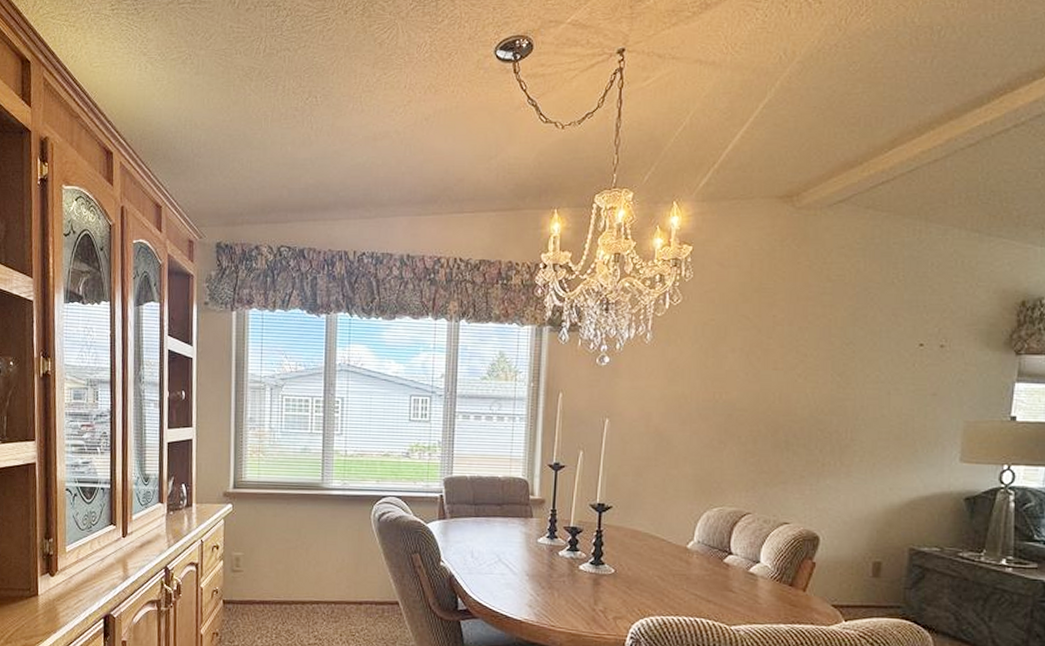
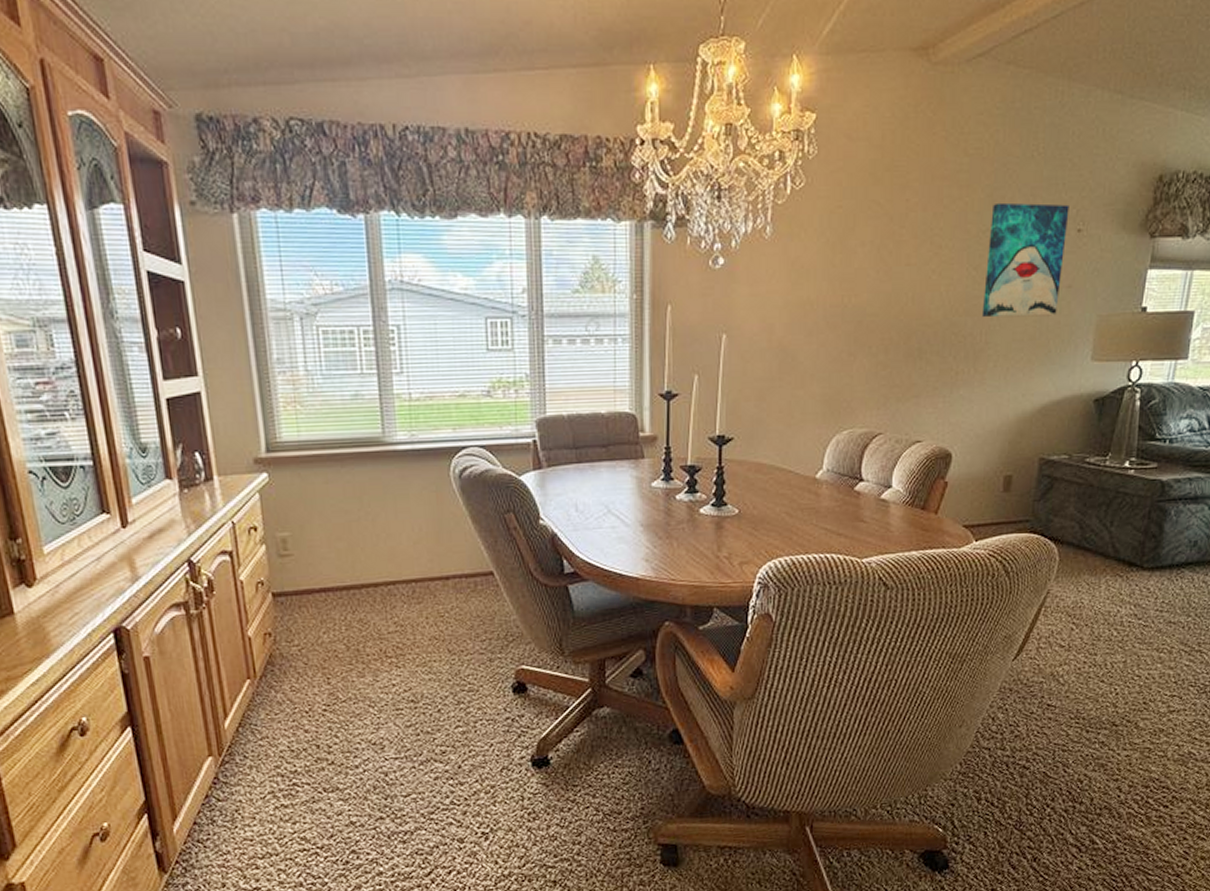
wall art: none [846,320,931,420] -> present [981,202,1069,318]

